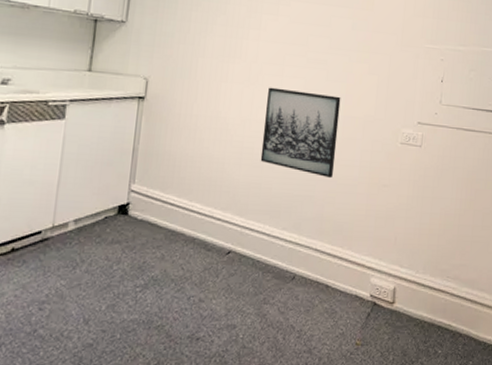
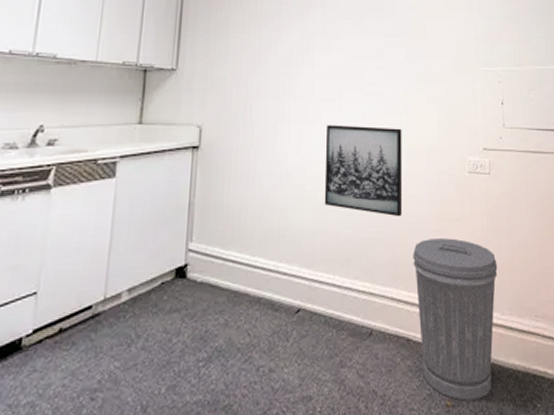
trash can: none [337,200,418,342] -> present [413,238,498,401]

